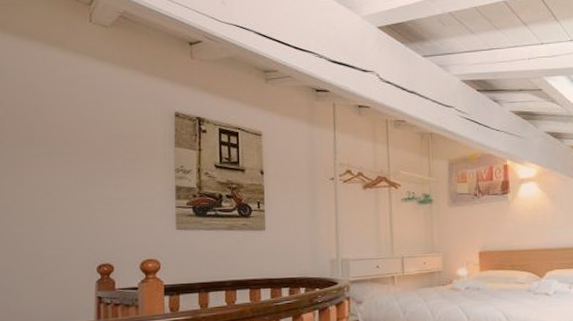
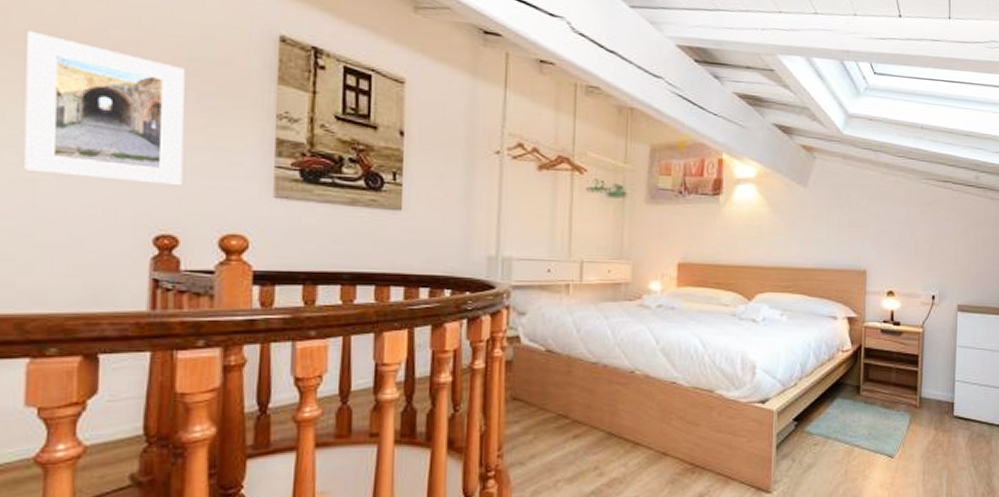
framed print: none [14,130,115,228] -> present [23,30,185,187]

